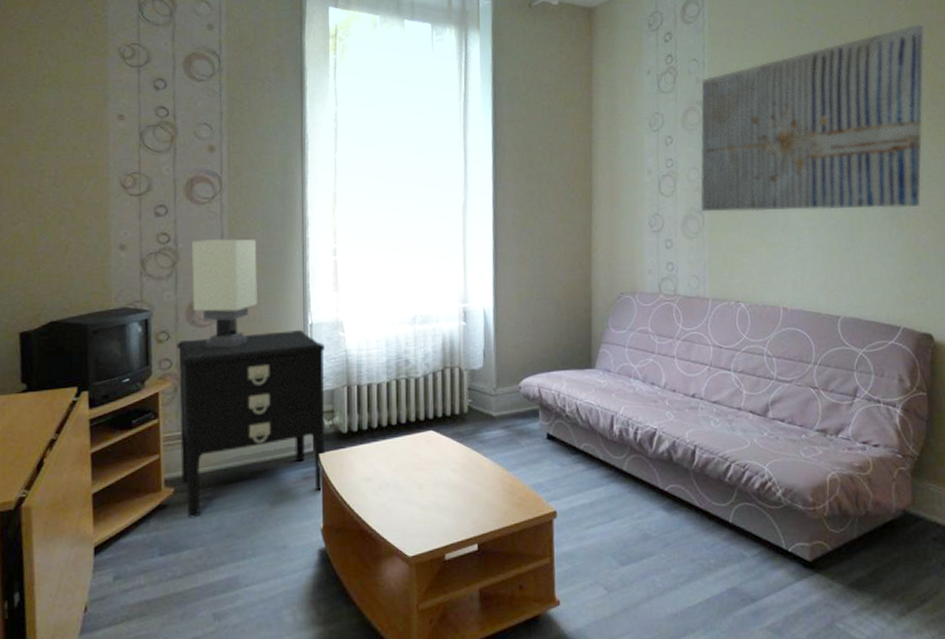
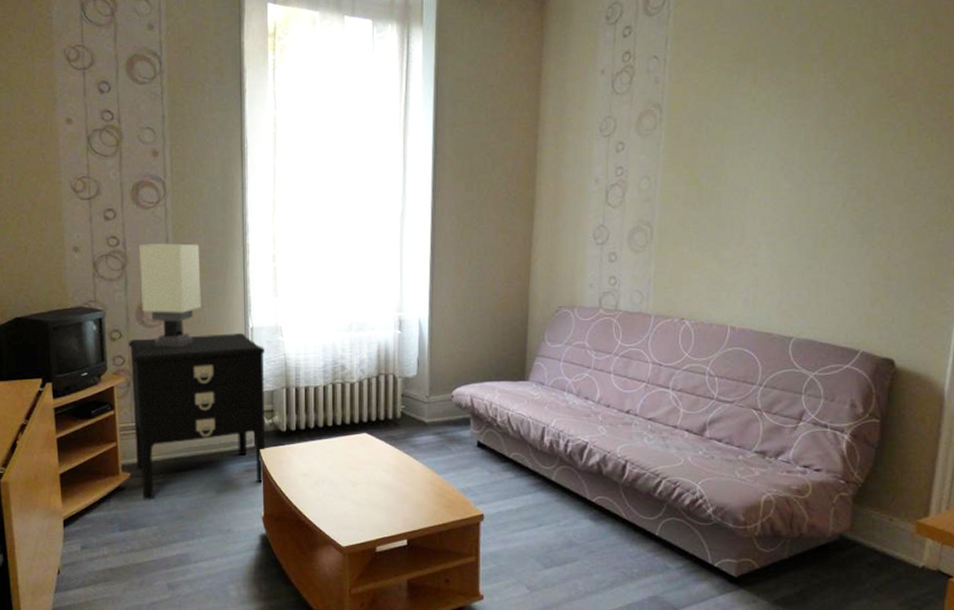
wall art: present [700,24,925,212] -> none [649,12,928,225]

